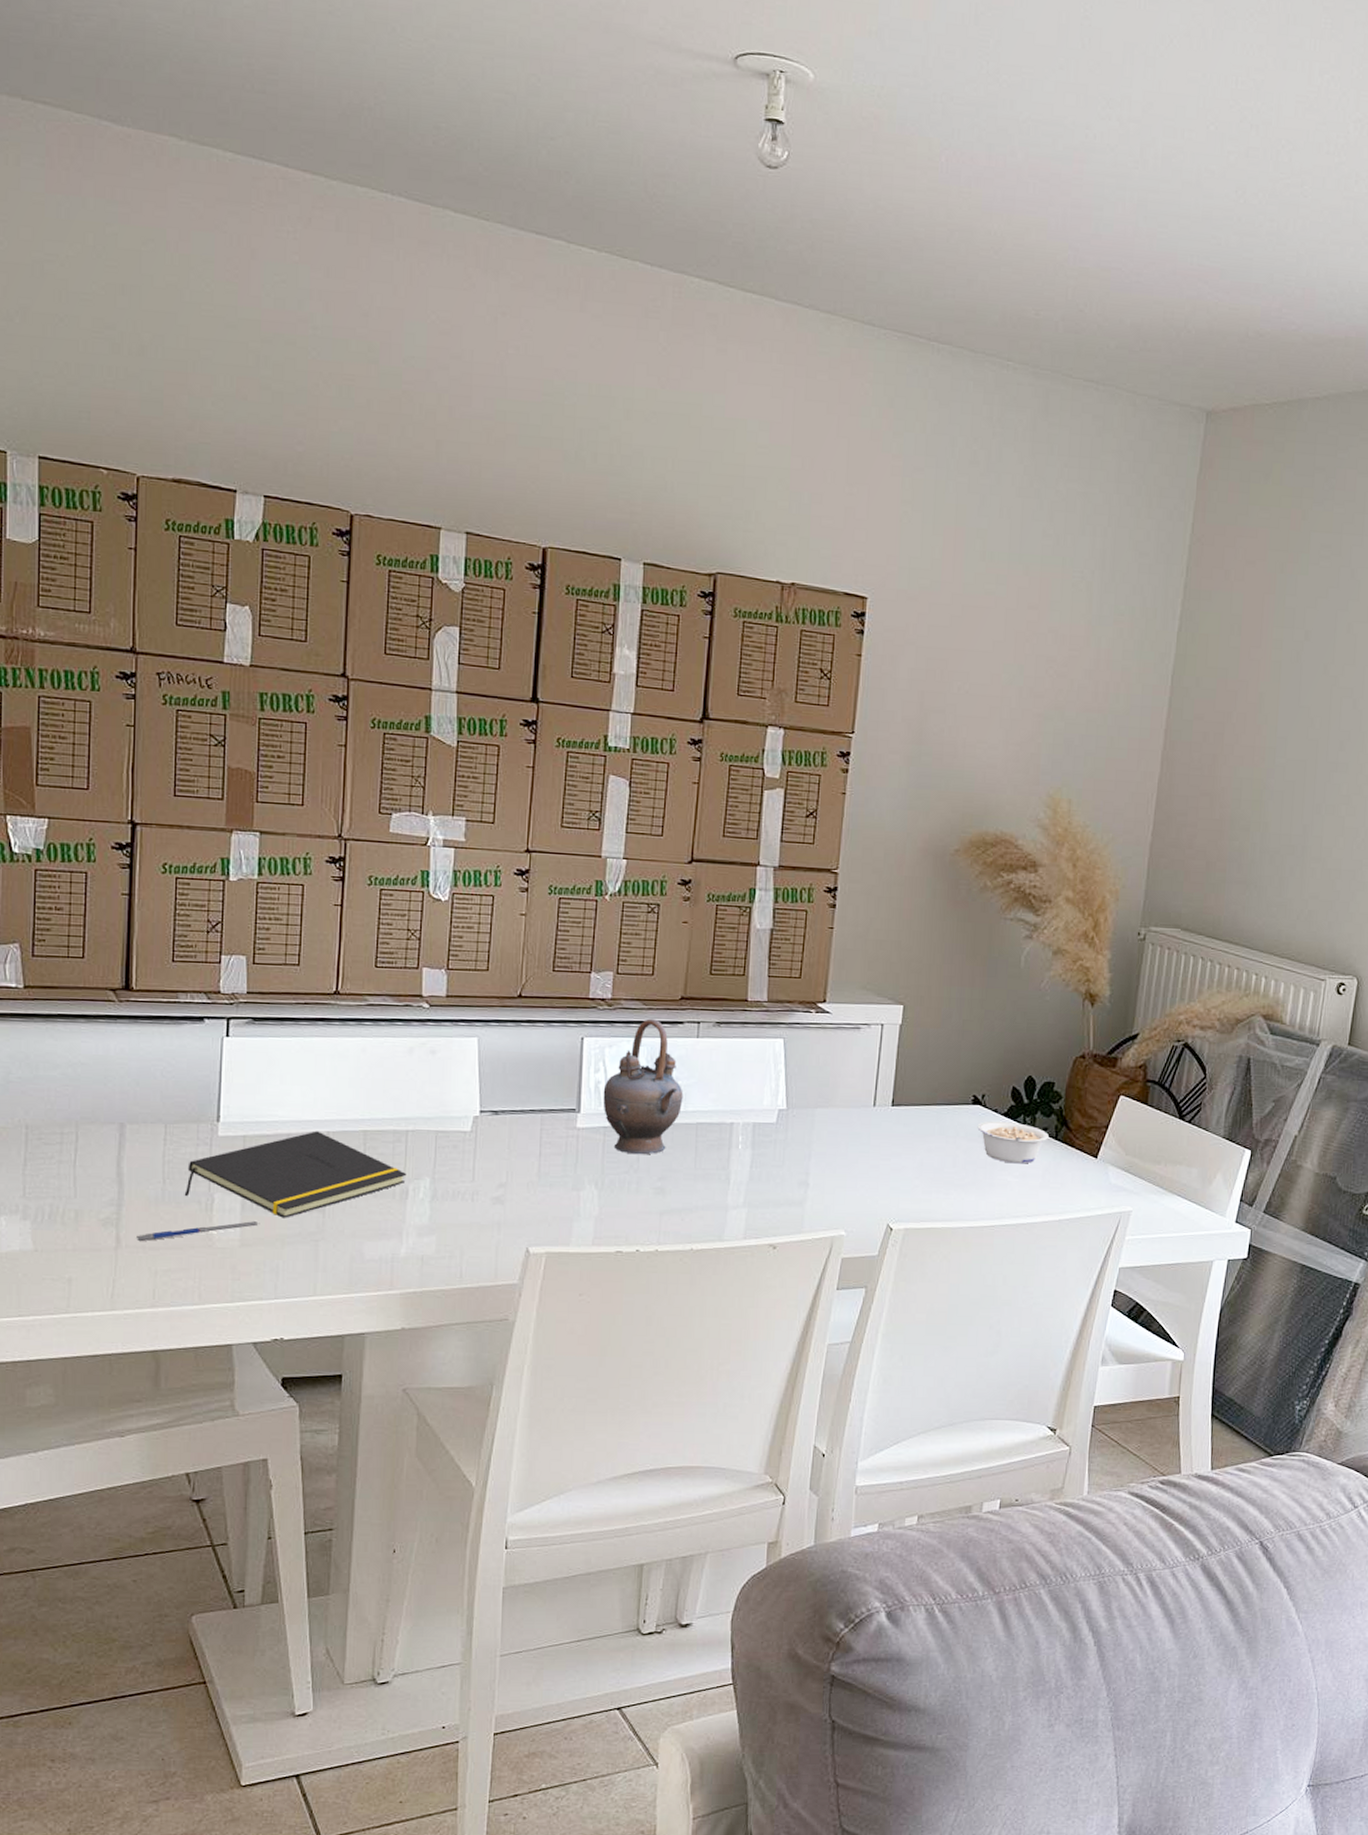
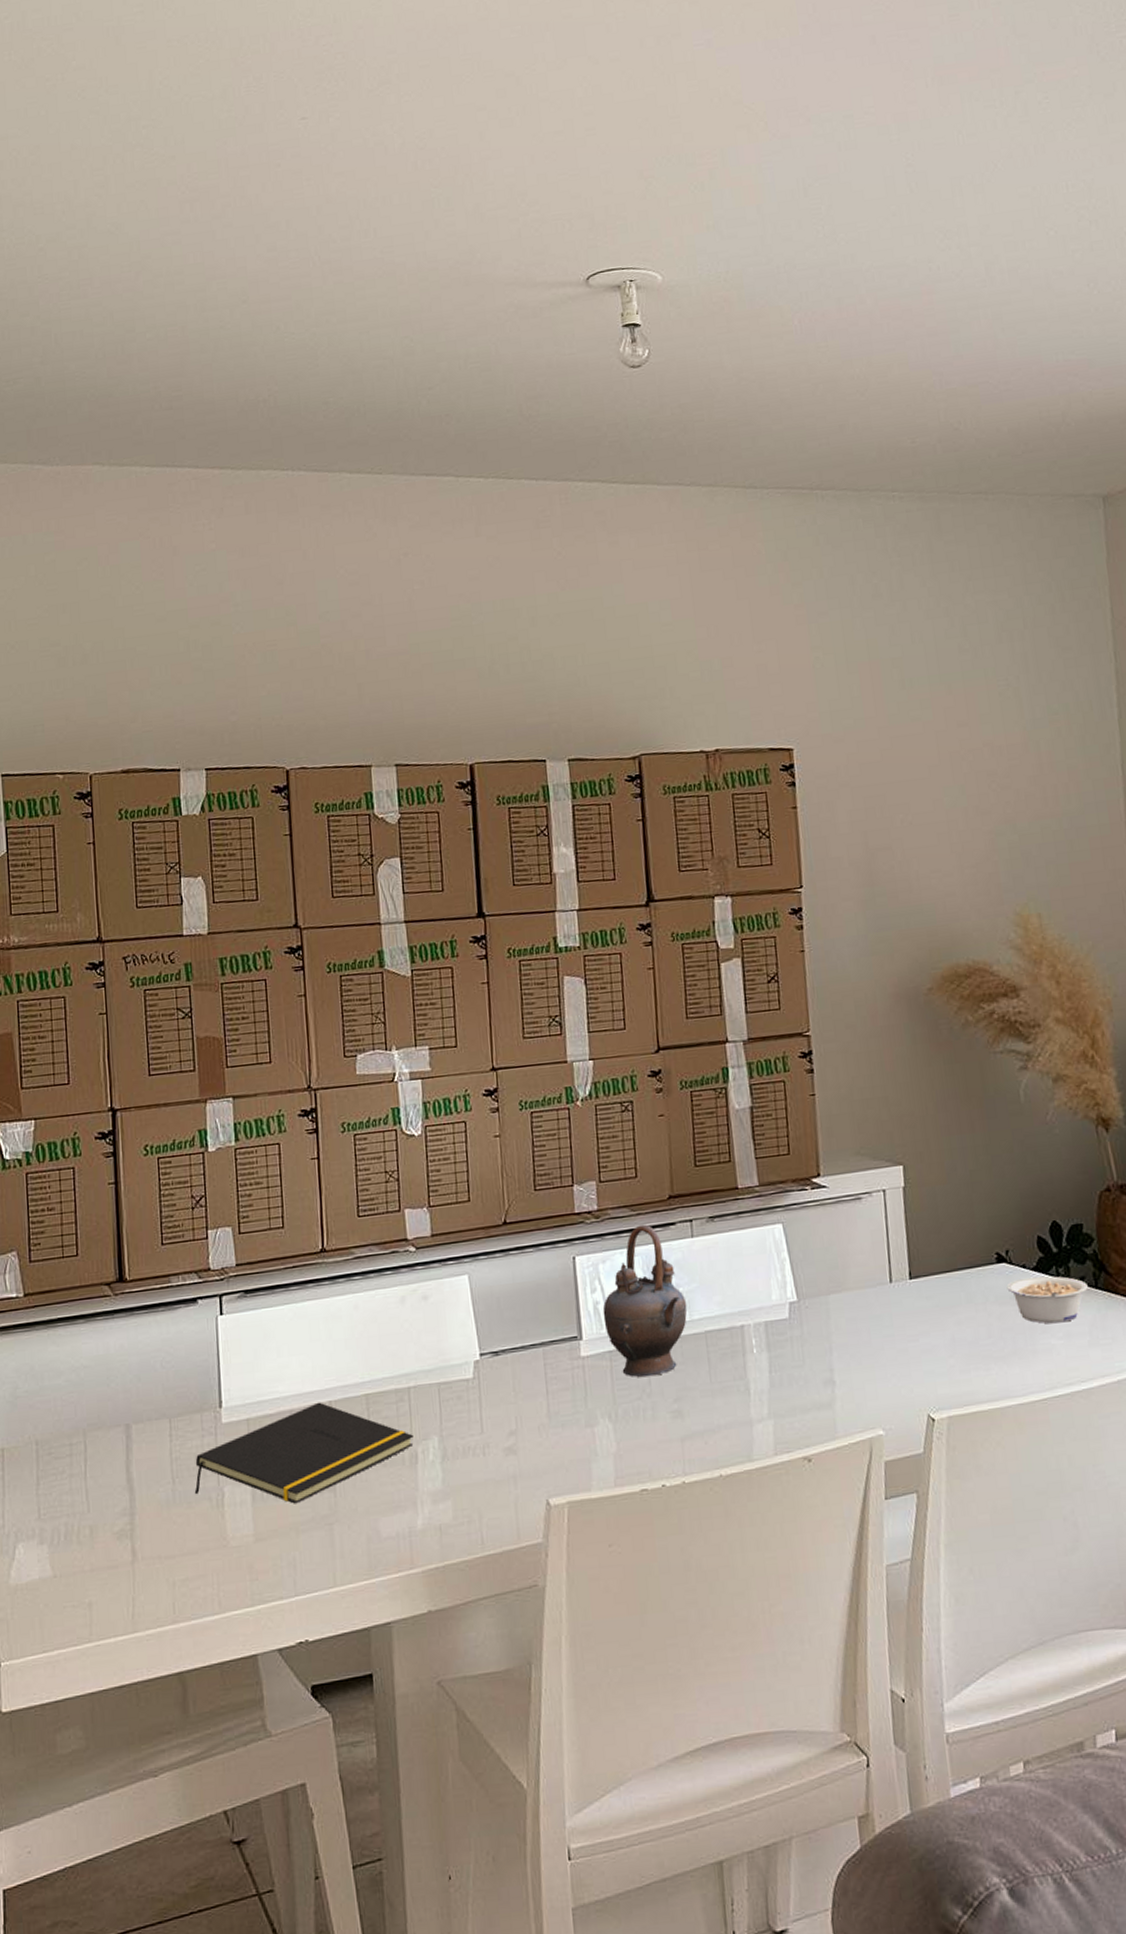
pen: present [137,1221,260,1242] -> none [152,1511,273,1552]

